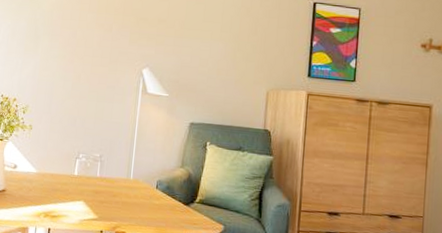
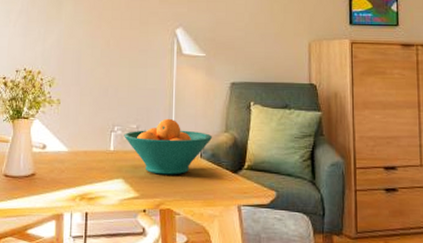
fruit bowl: none [87,150,169,202] -> present [124,118,213,175]

